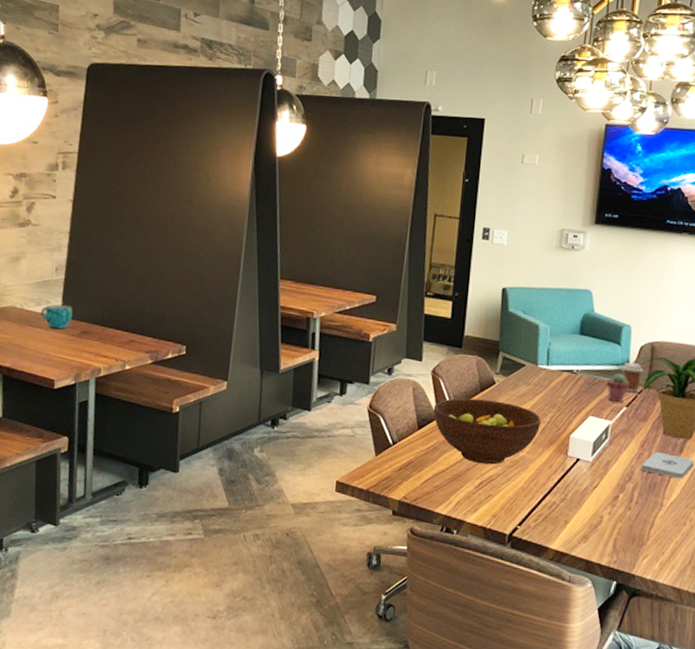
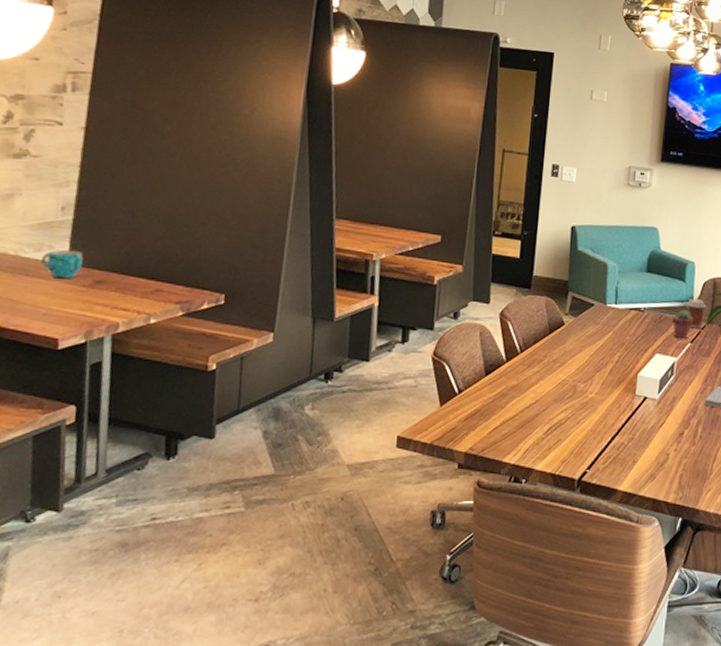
fruit bowl: present [433,398,541,465] -> none [501,340,609,409]

